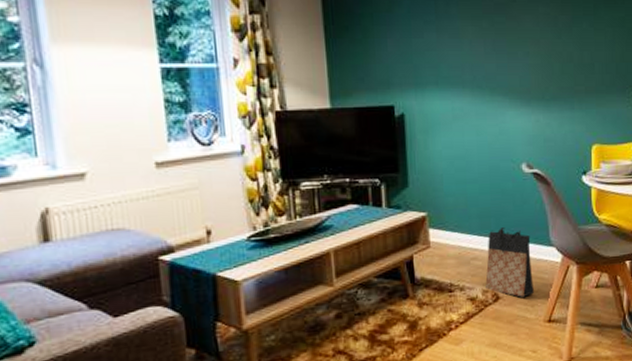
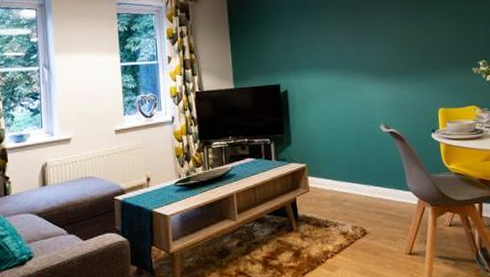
bag: present [485,227,534,297] -> none [354,176,396,233]

